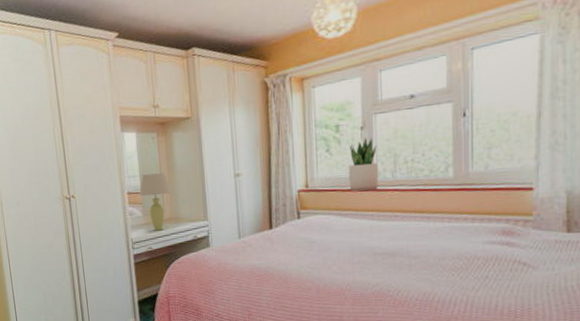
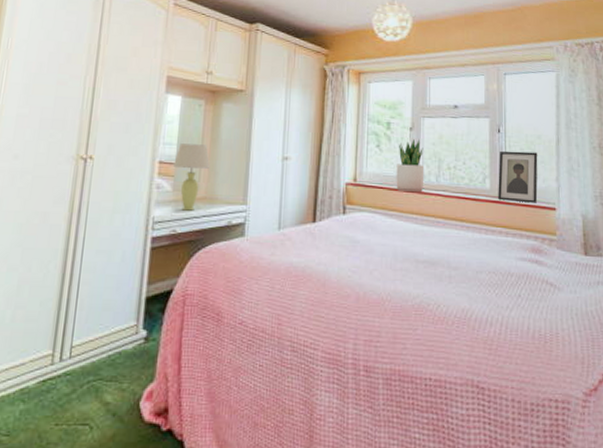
picture frame: none [463,131,513,188] -> present [498,150,538,203]

